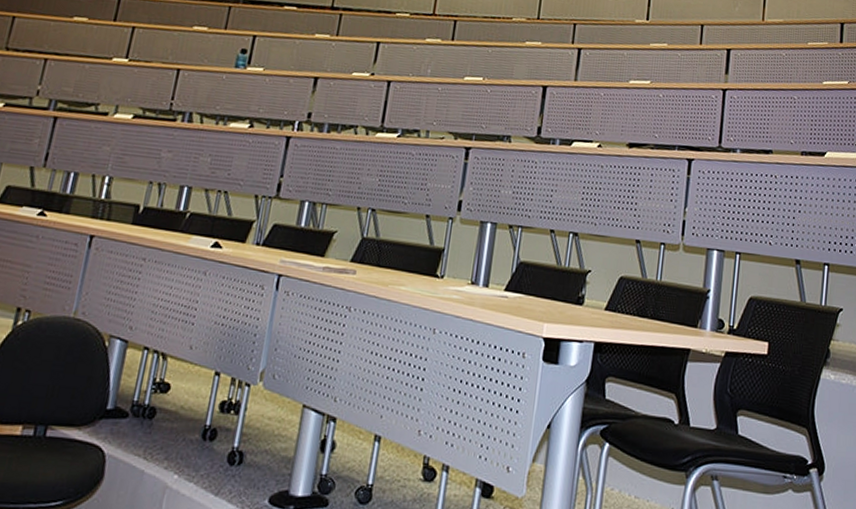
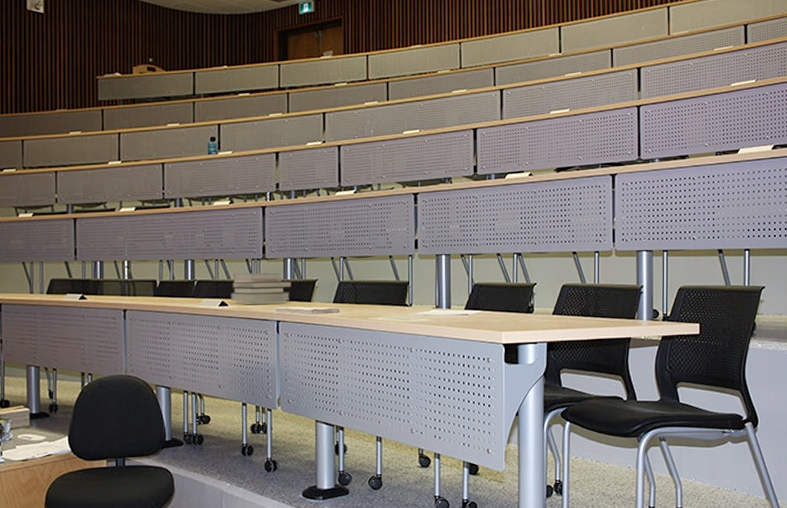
books: none [227,210,305,255] -> present [231,272,291,305]

